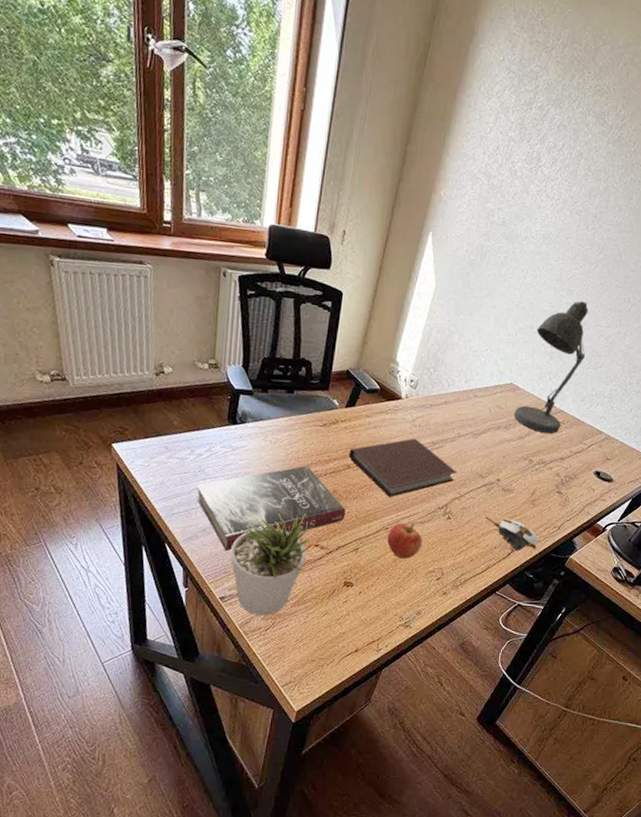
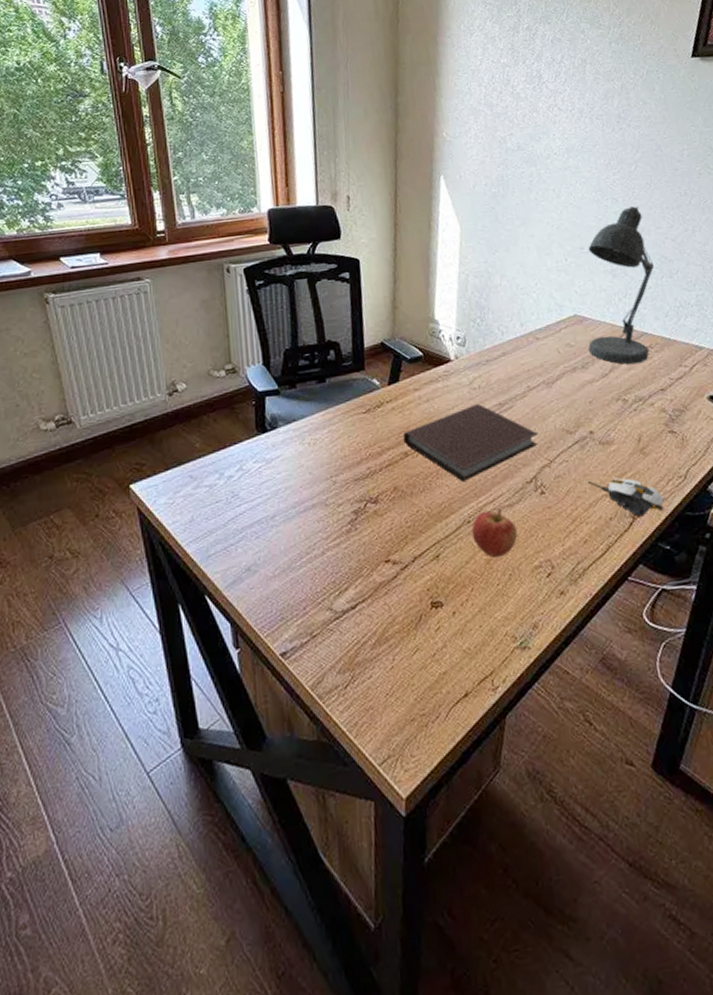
book: present [196,466,346,551] -> none [231,463,415,591]
potted plant: present [230,511,312,615] -> none [283,523,382,670]

